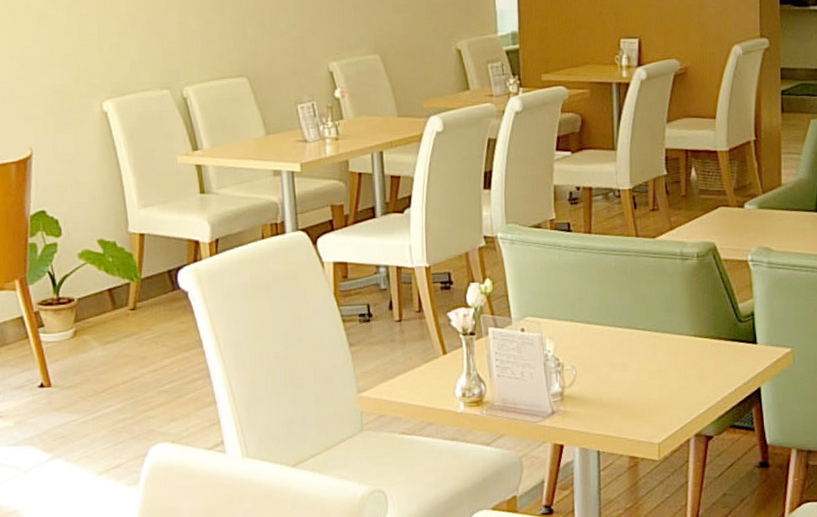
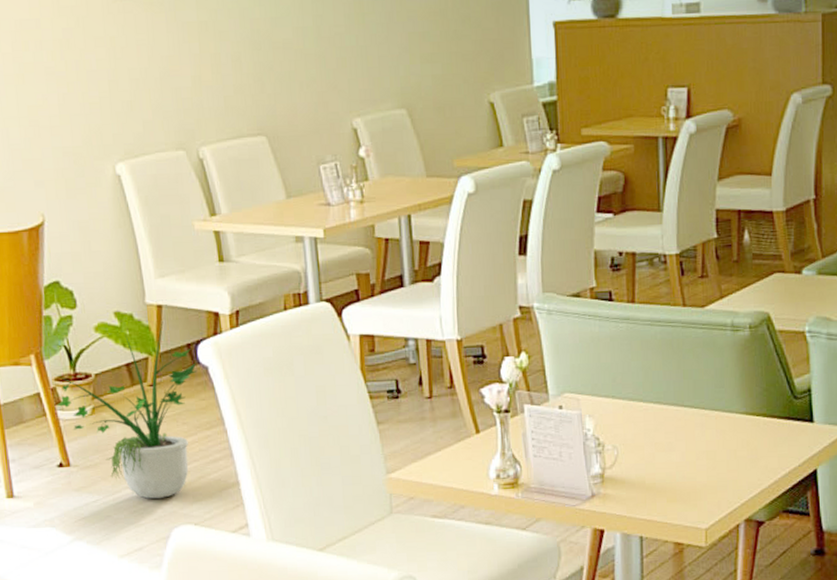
potted plant: none [39,245,178,418] -> present [55,318,198,499]

